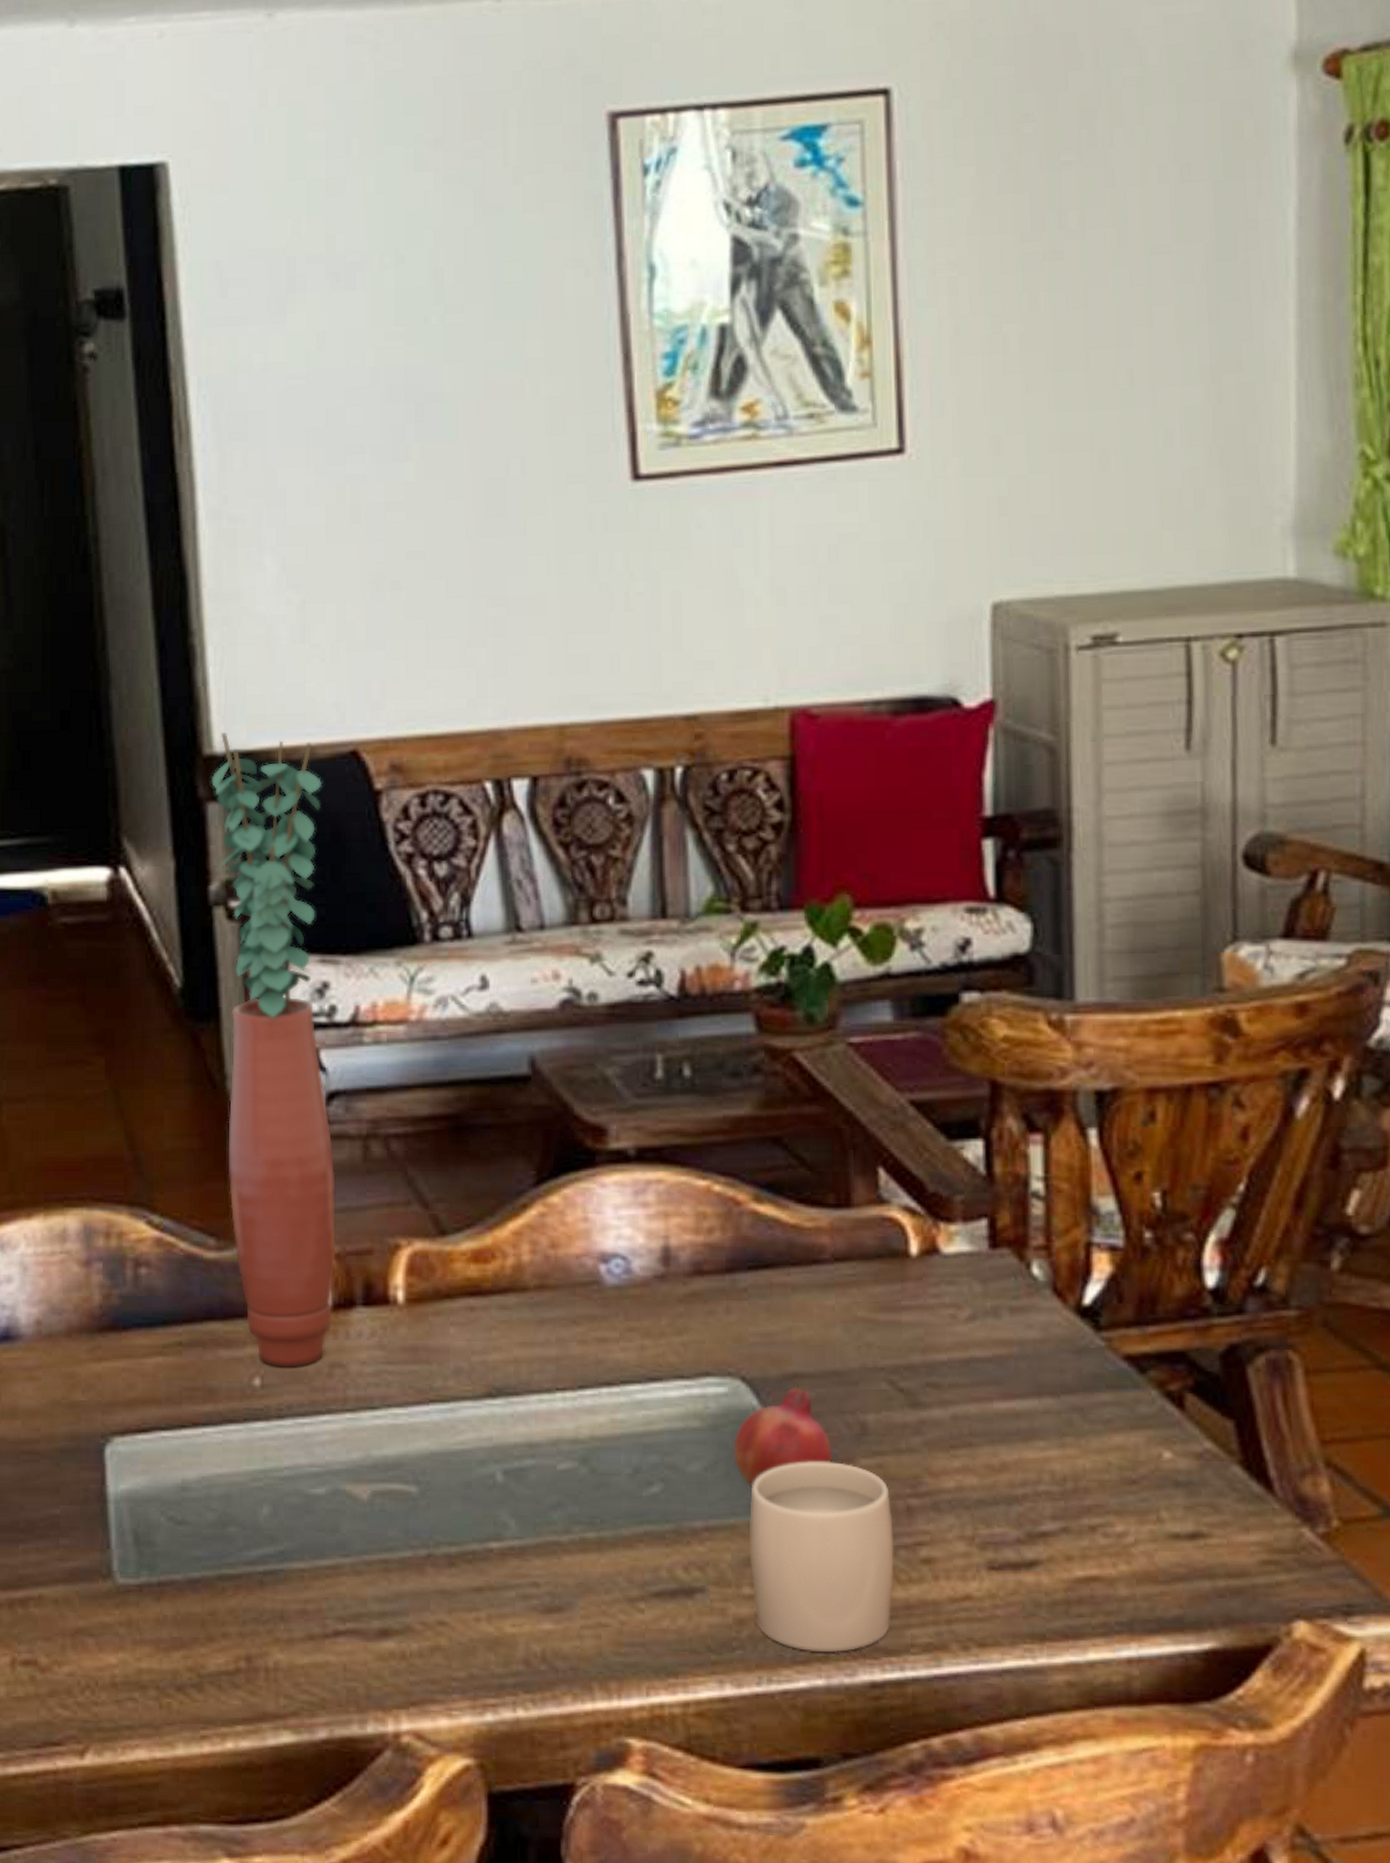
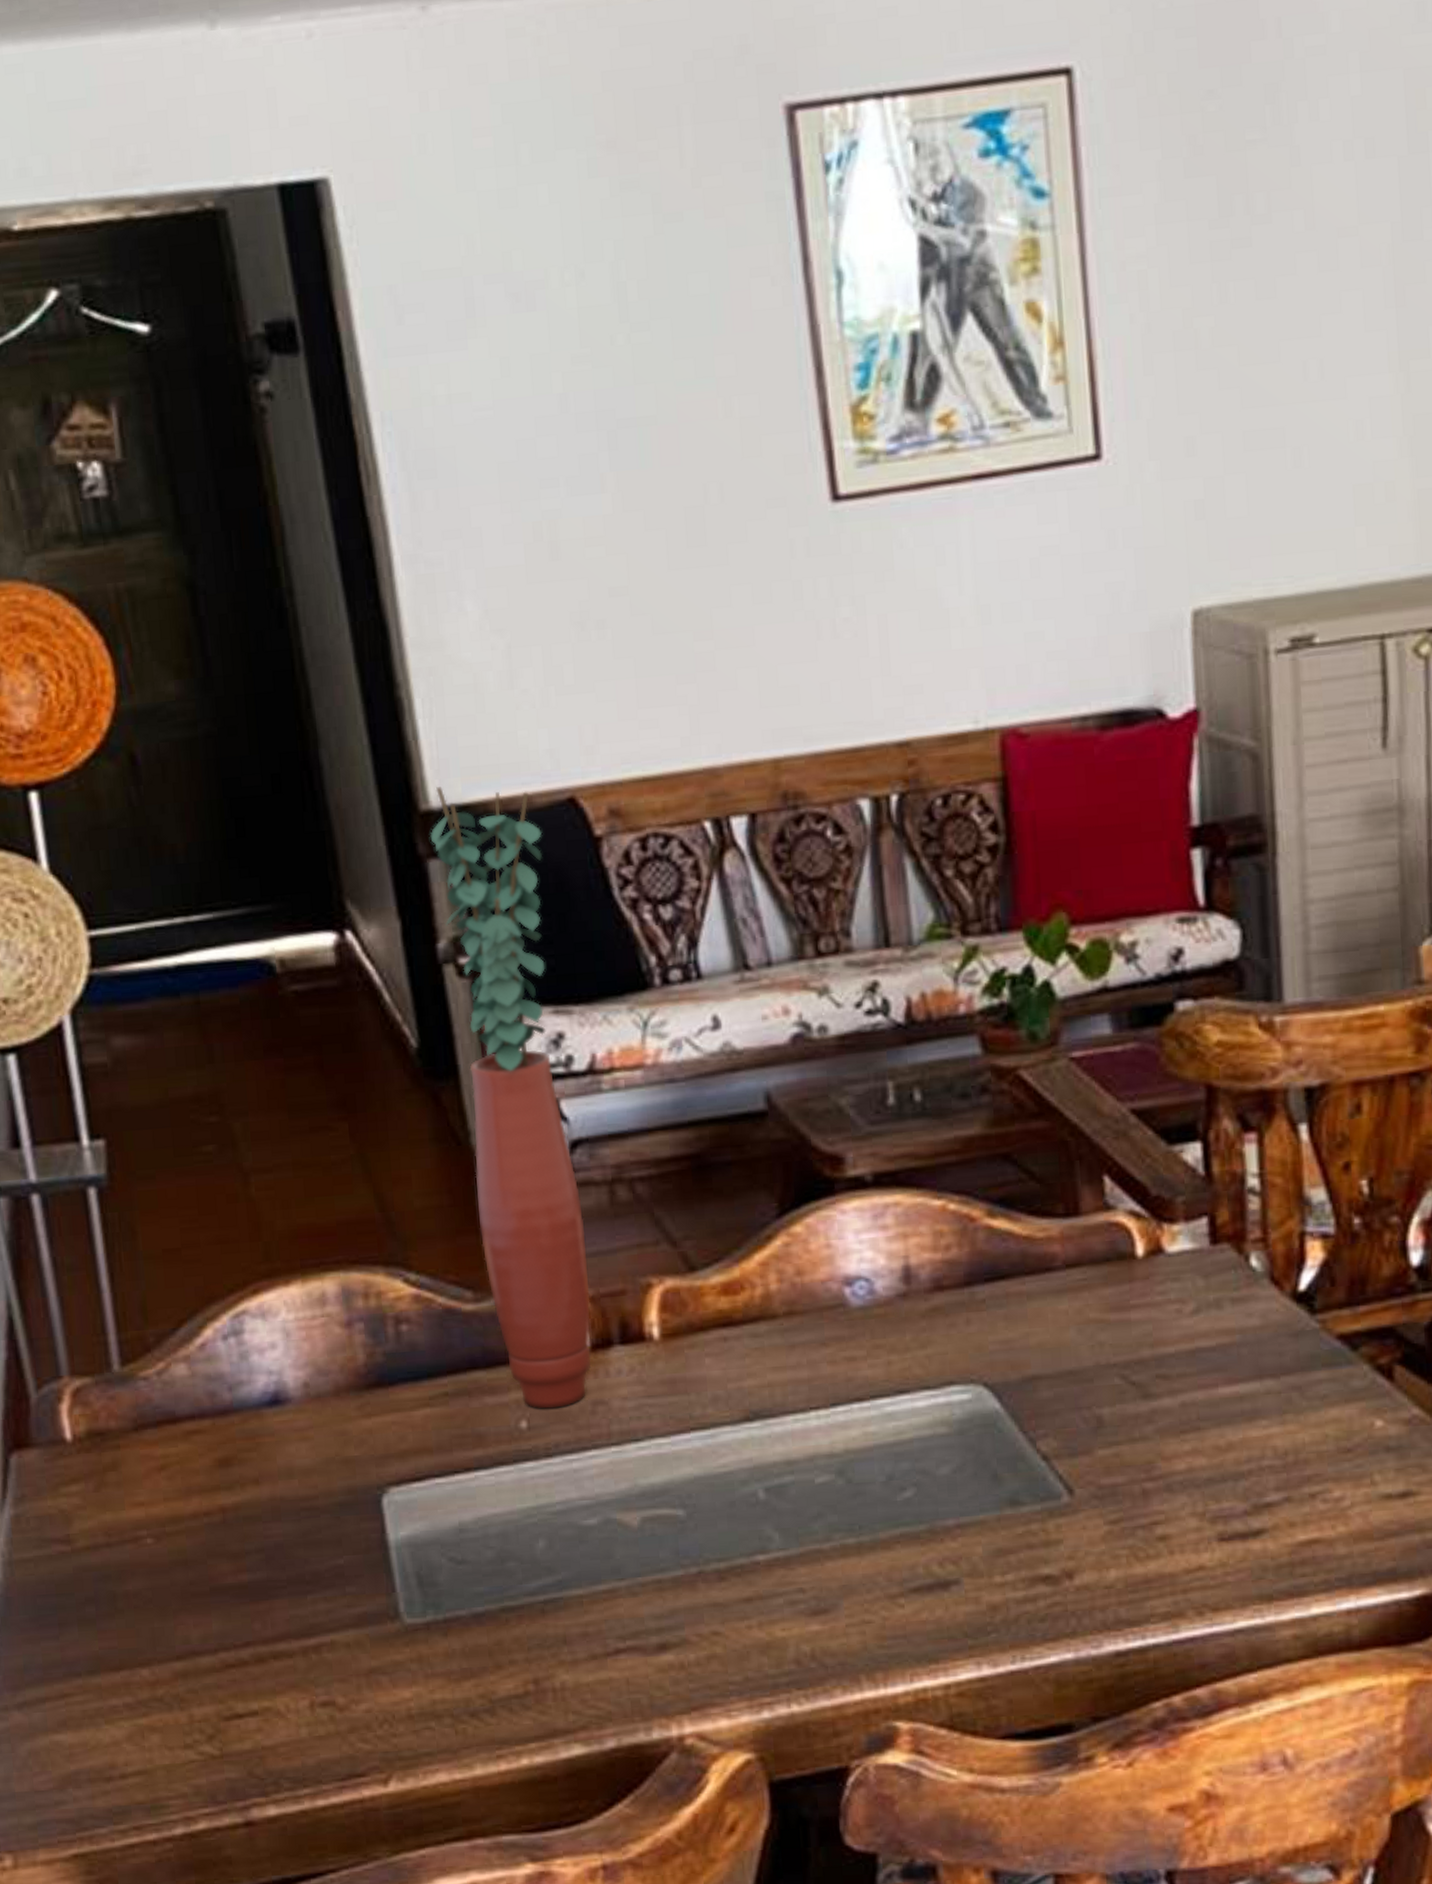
fruit: present [733,1384,832,1488] -> none [979,1386,1072,1485]
mug: present [748,1461,895,1653] -> none [997,1455,1134,1629]

